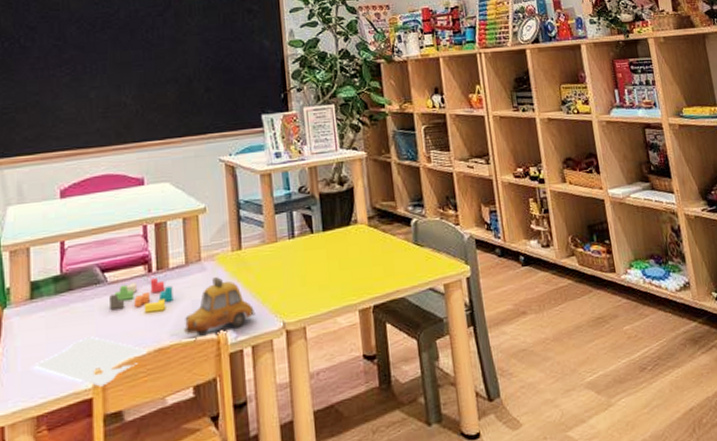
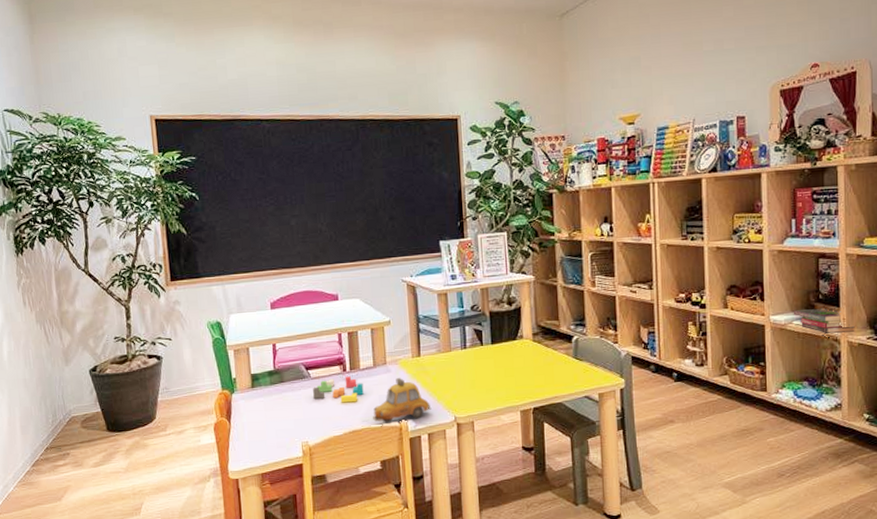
paper sheet: present [33,336,147,387] -> none [257,418,344,456]
books: none [629,180,690,207] -> present [793,308,855,334]

